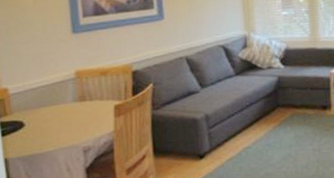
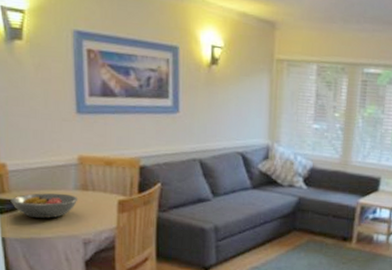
fruit bowl: none [12,107,77,135] -> present [10,192,78,219]

